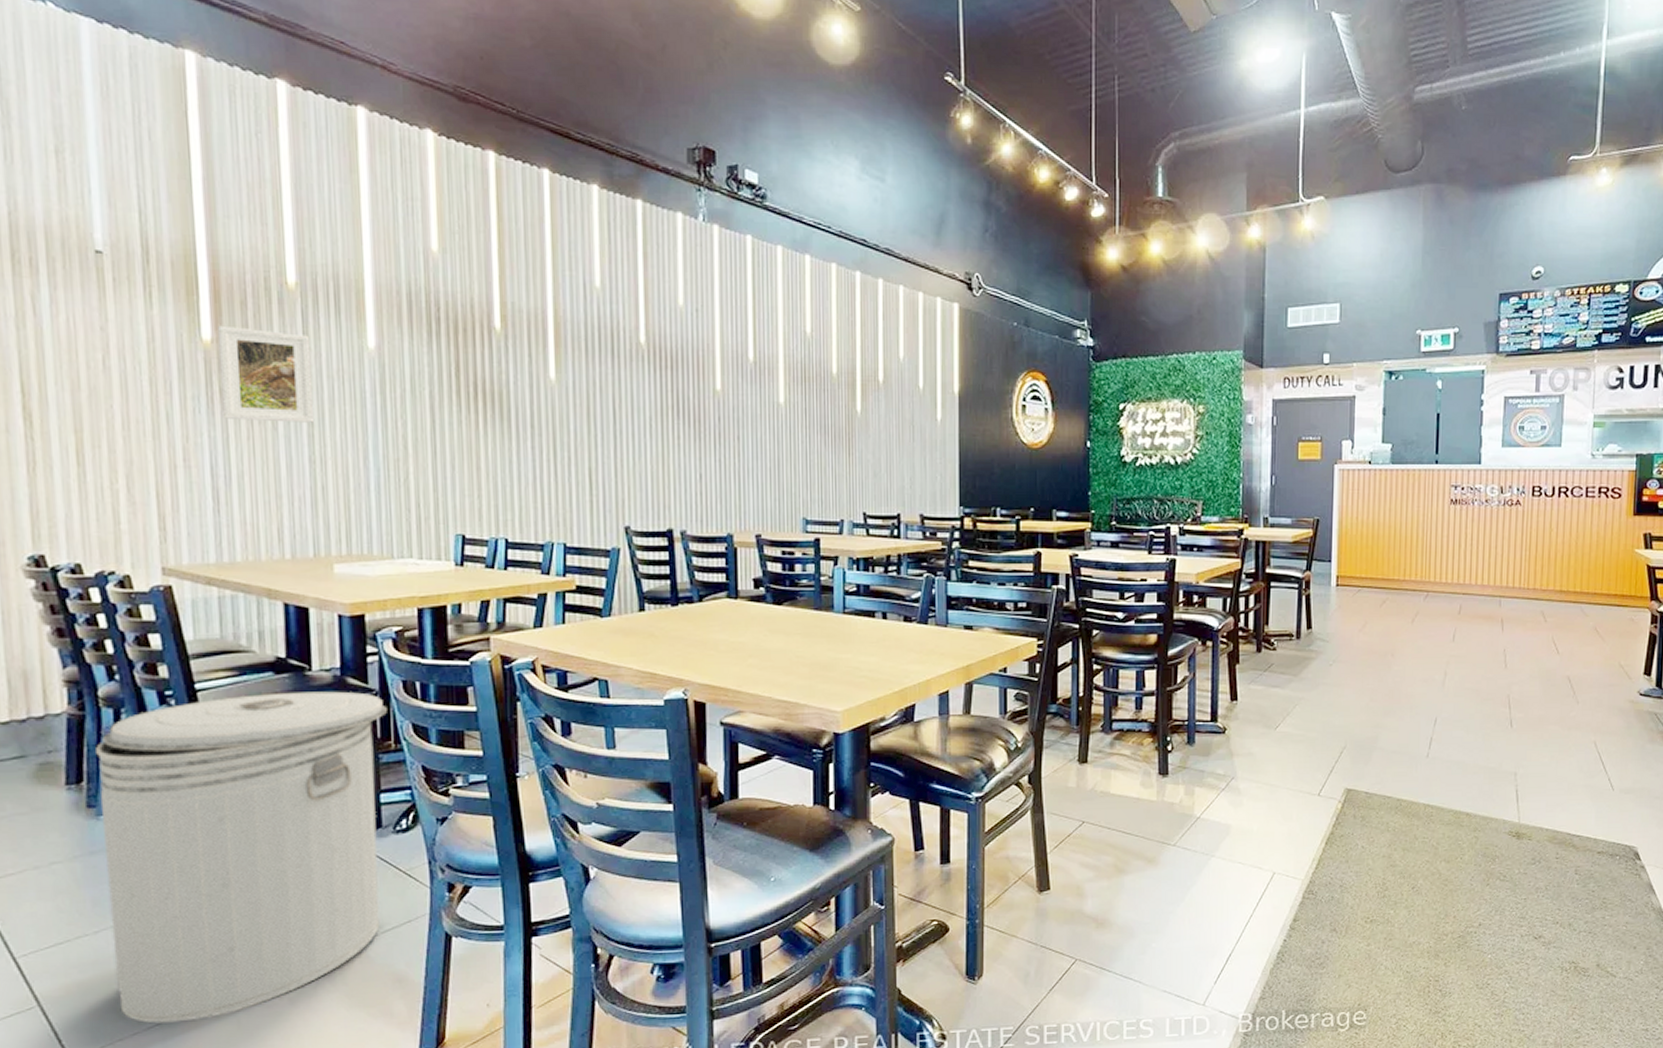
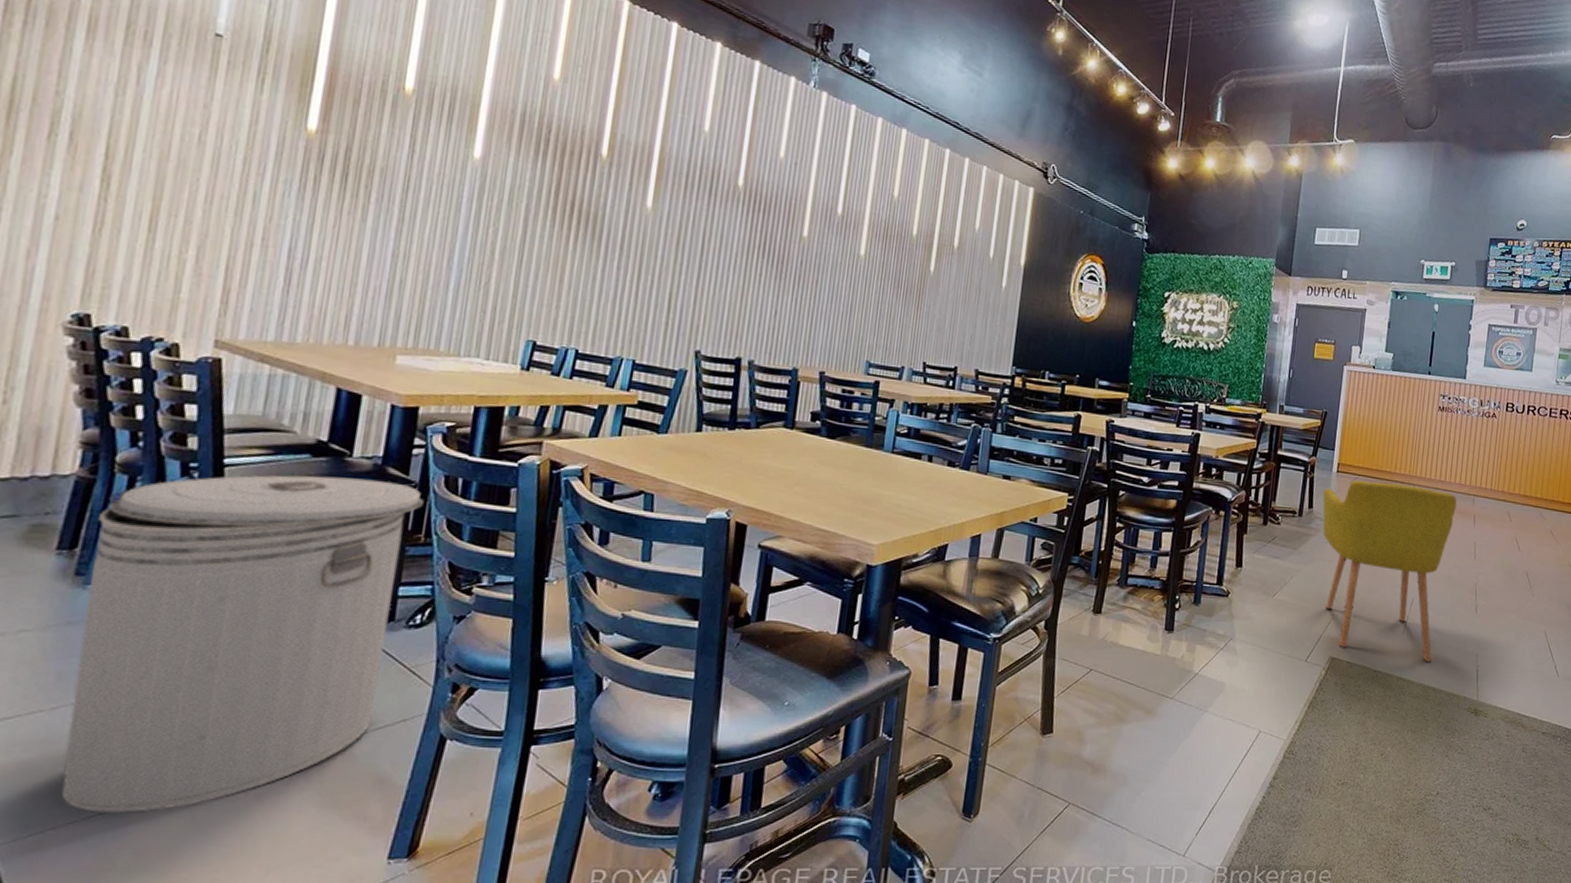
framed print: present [216,325,314,423] -> none [311,118,417,219]
chair: none [1322,592,1480,786] -> present [1323,480,1457,662]

